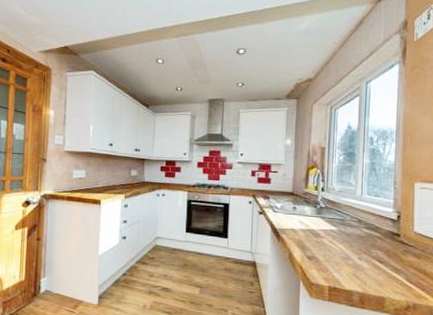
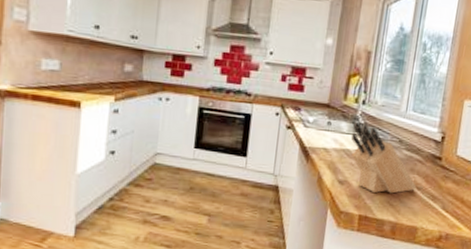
knife block: none [314,205,379,267] -> present [350,121,417,194]

